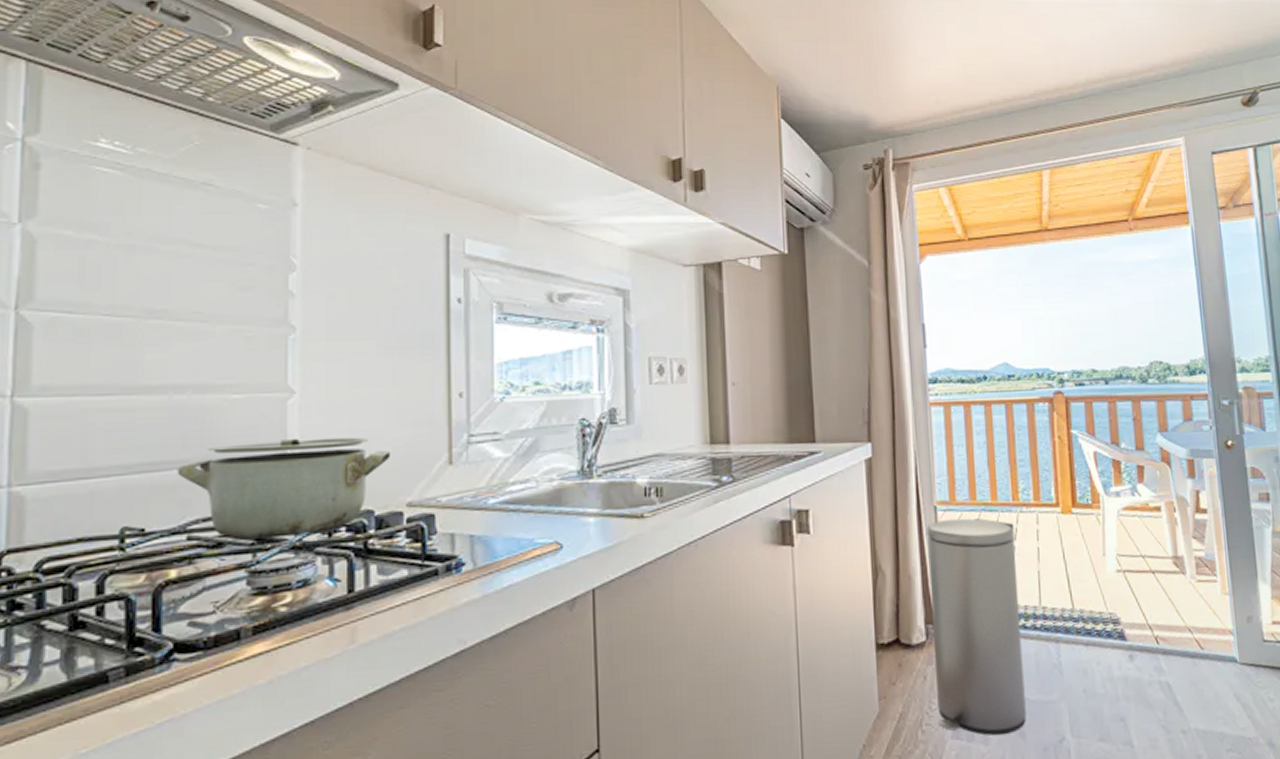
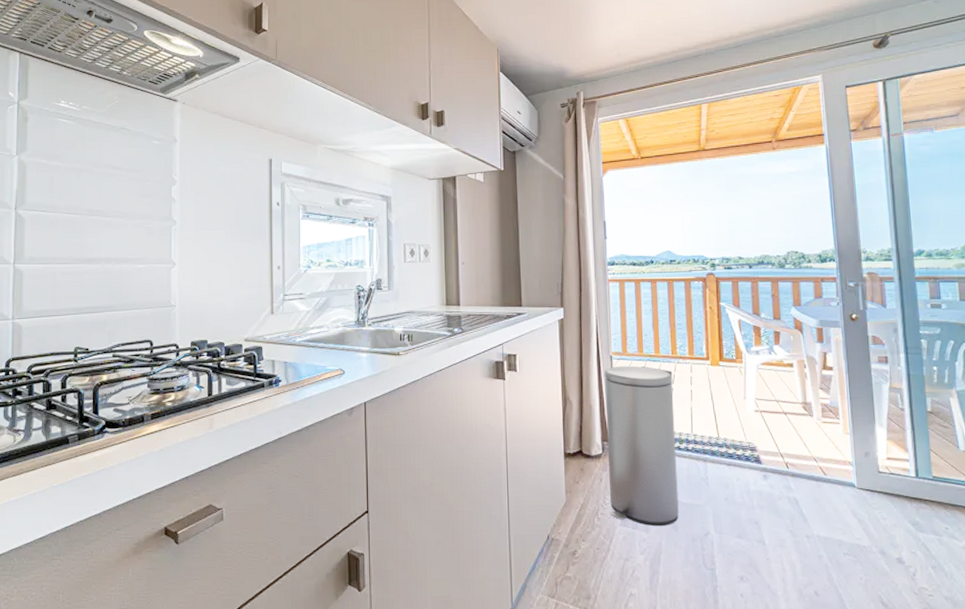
saucepan: present [177,437,391,540] -> none [107,294,235,358]

